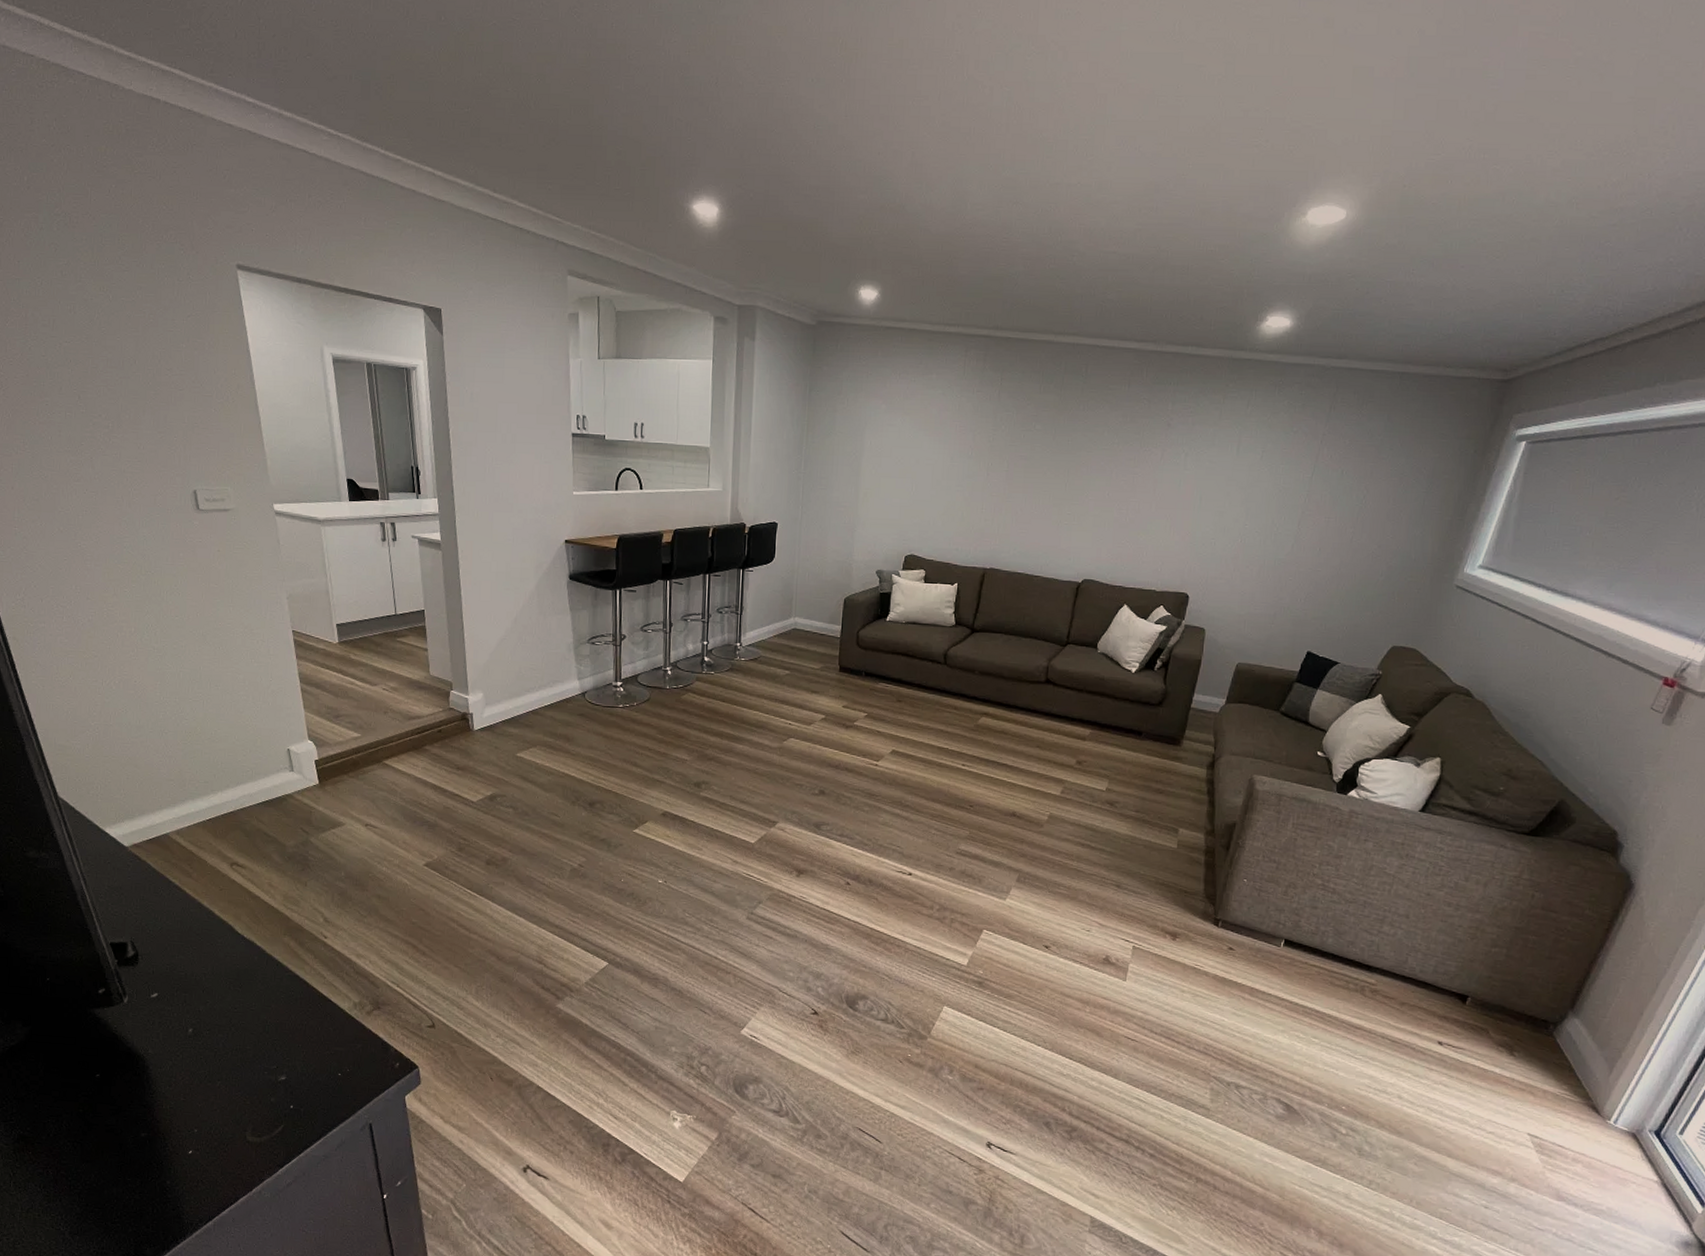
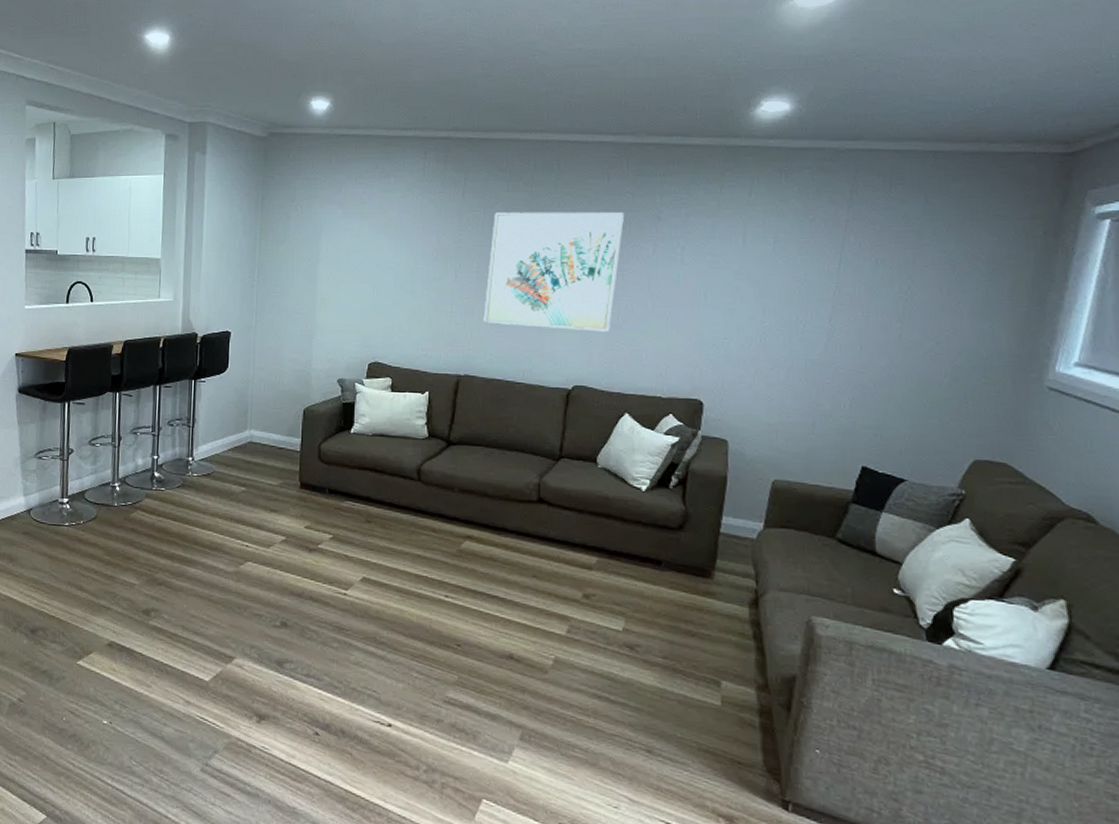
wall art: none [1009,413,1141,531] -> present [483,211,625,332]

